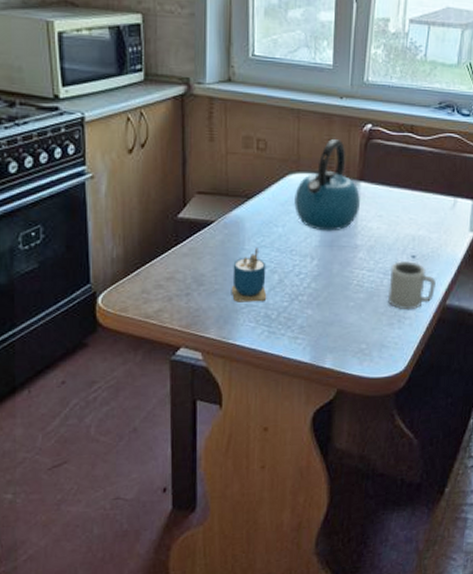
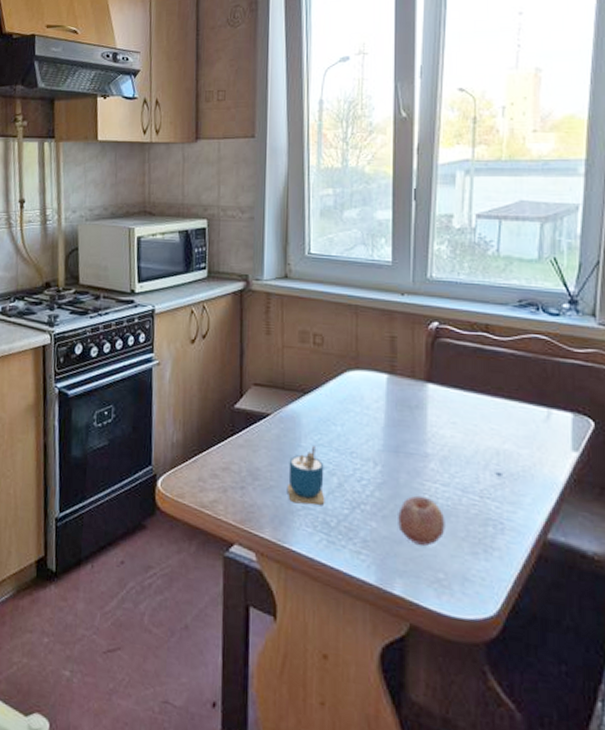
kettle: present [294,139,360,231] -> none [354,337,428,436]
fruit: none [330,282,369,323] -> present [398,495,445,546]
cup: present [387,260,436,310] -> none [468,477,531,540]

